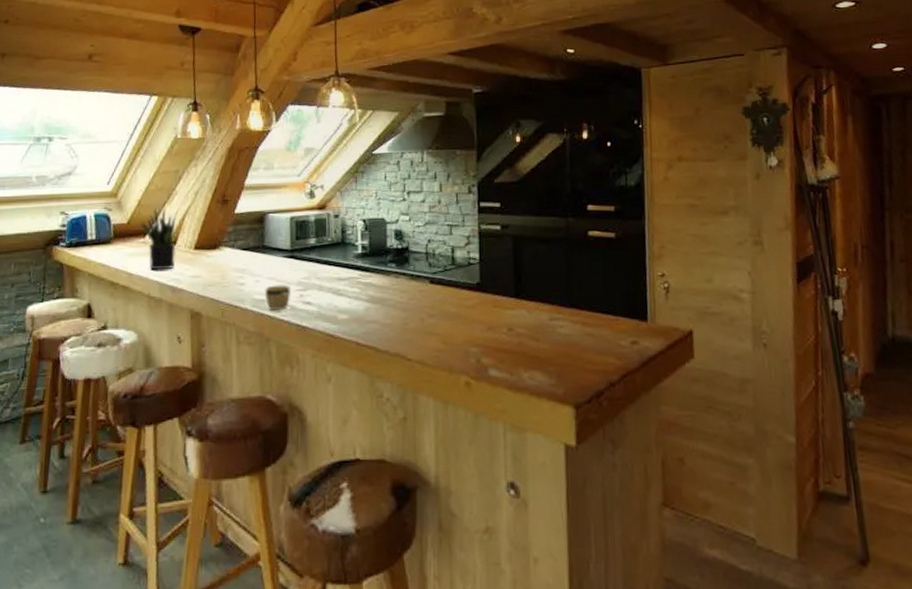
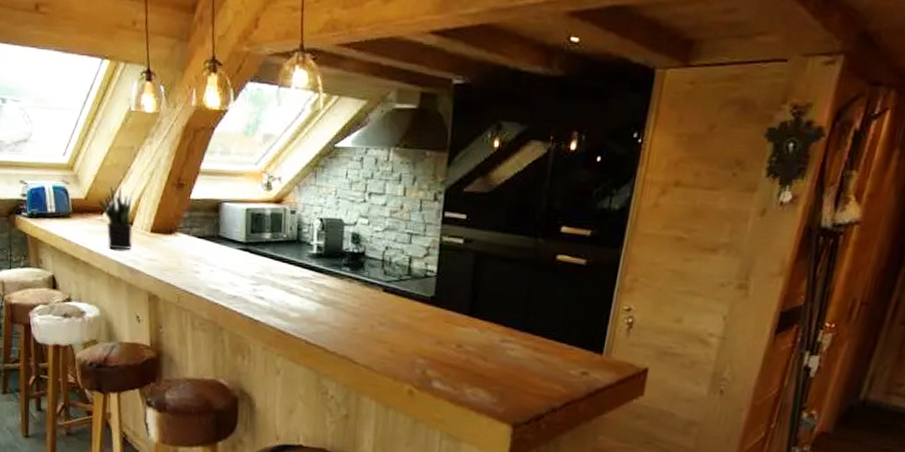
mug: present [264,285,292,310] -> none [219,276,245,302]

